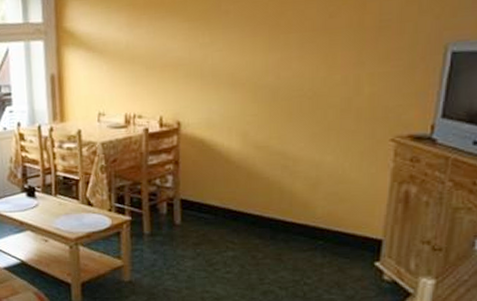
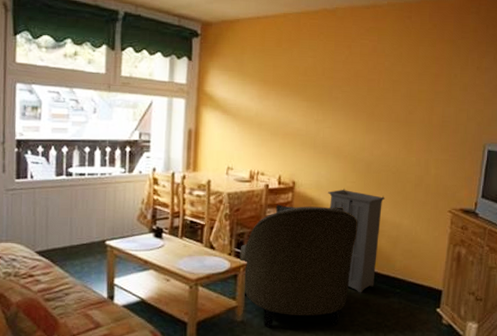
armchair: none [121,147,264,288] -> present [239,204,358,328]
storage cabinet: none [221,124,300,247] -> present [327,189,386,293]

